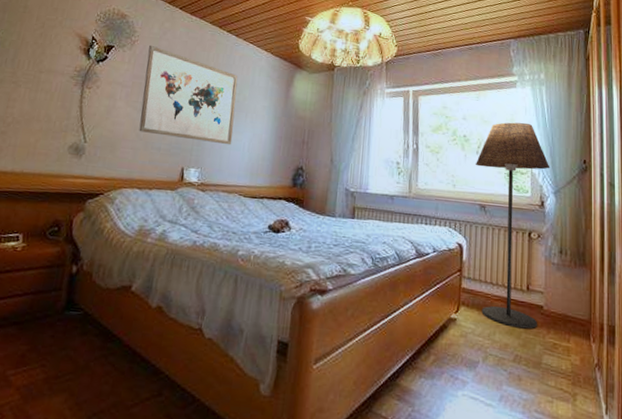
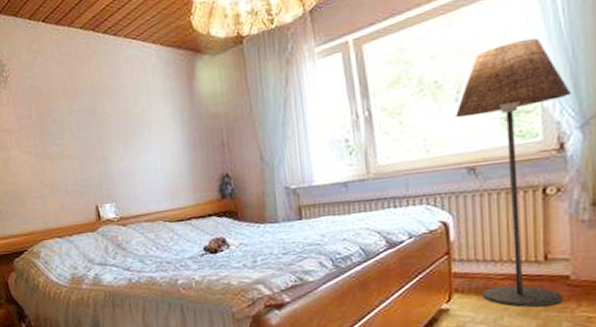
wall art: present [139,45,238,145] -> none [23,76,142,178]

